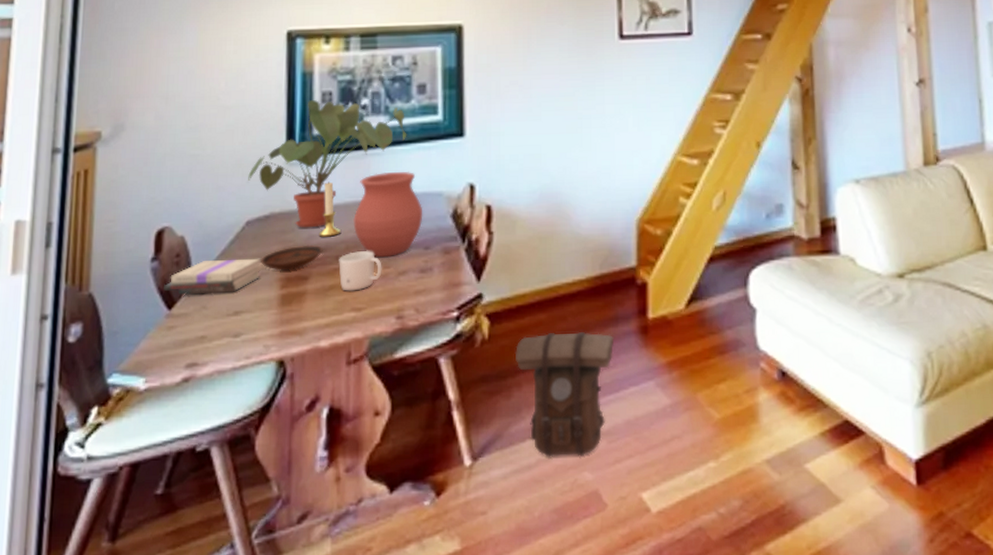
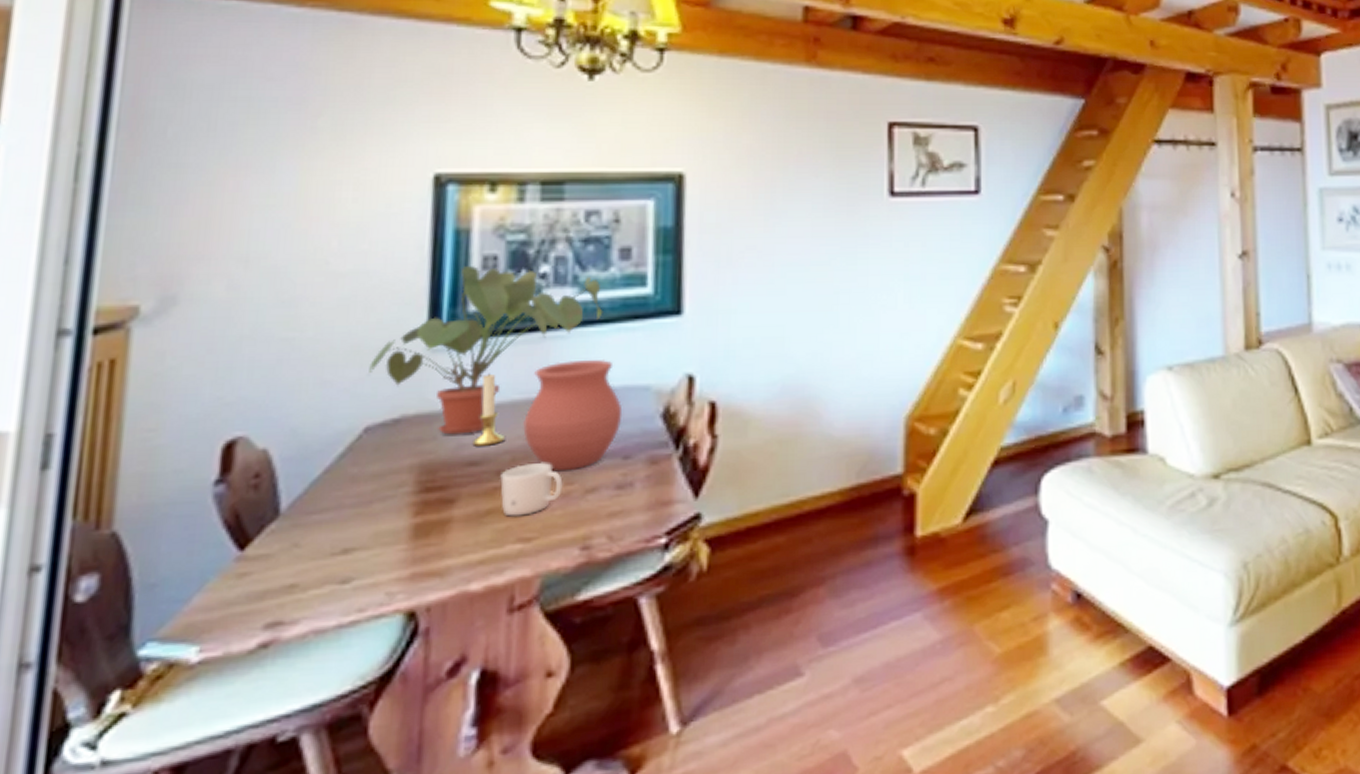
books: present [164,258,262,295] -> none [233,476,386,530]
bowl: present [261,245,323,271] -> none [385,456,478,492]
backpack: present [515,332,615,457] -> none [743,556,873,715]

